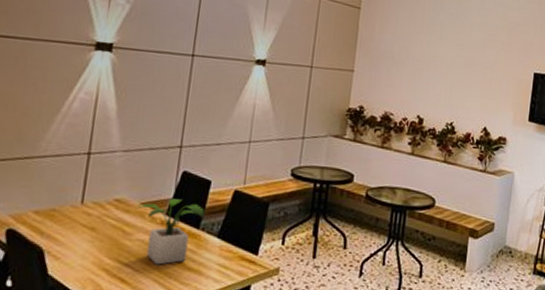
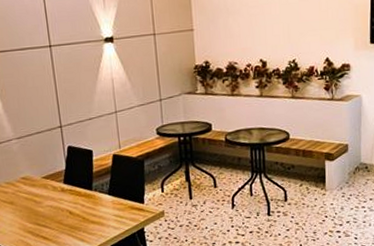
potted plant: present [135,198,205,265] -> none [39,169,94,223]

